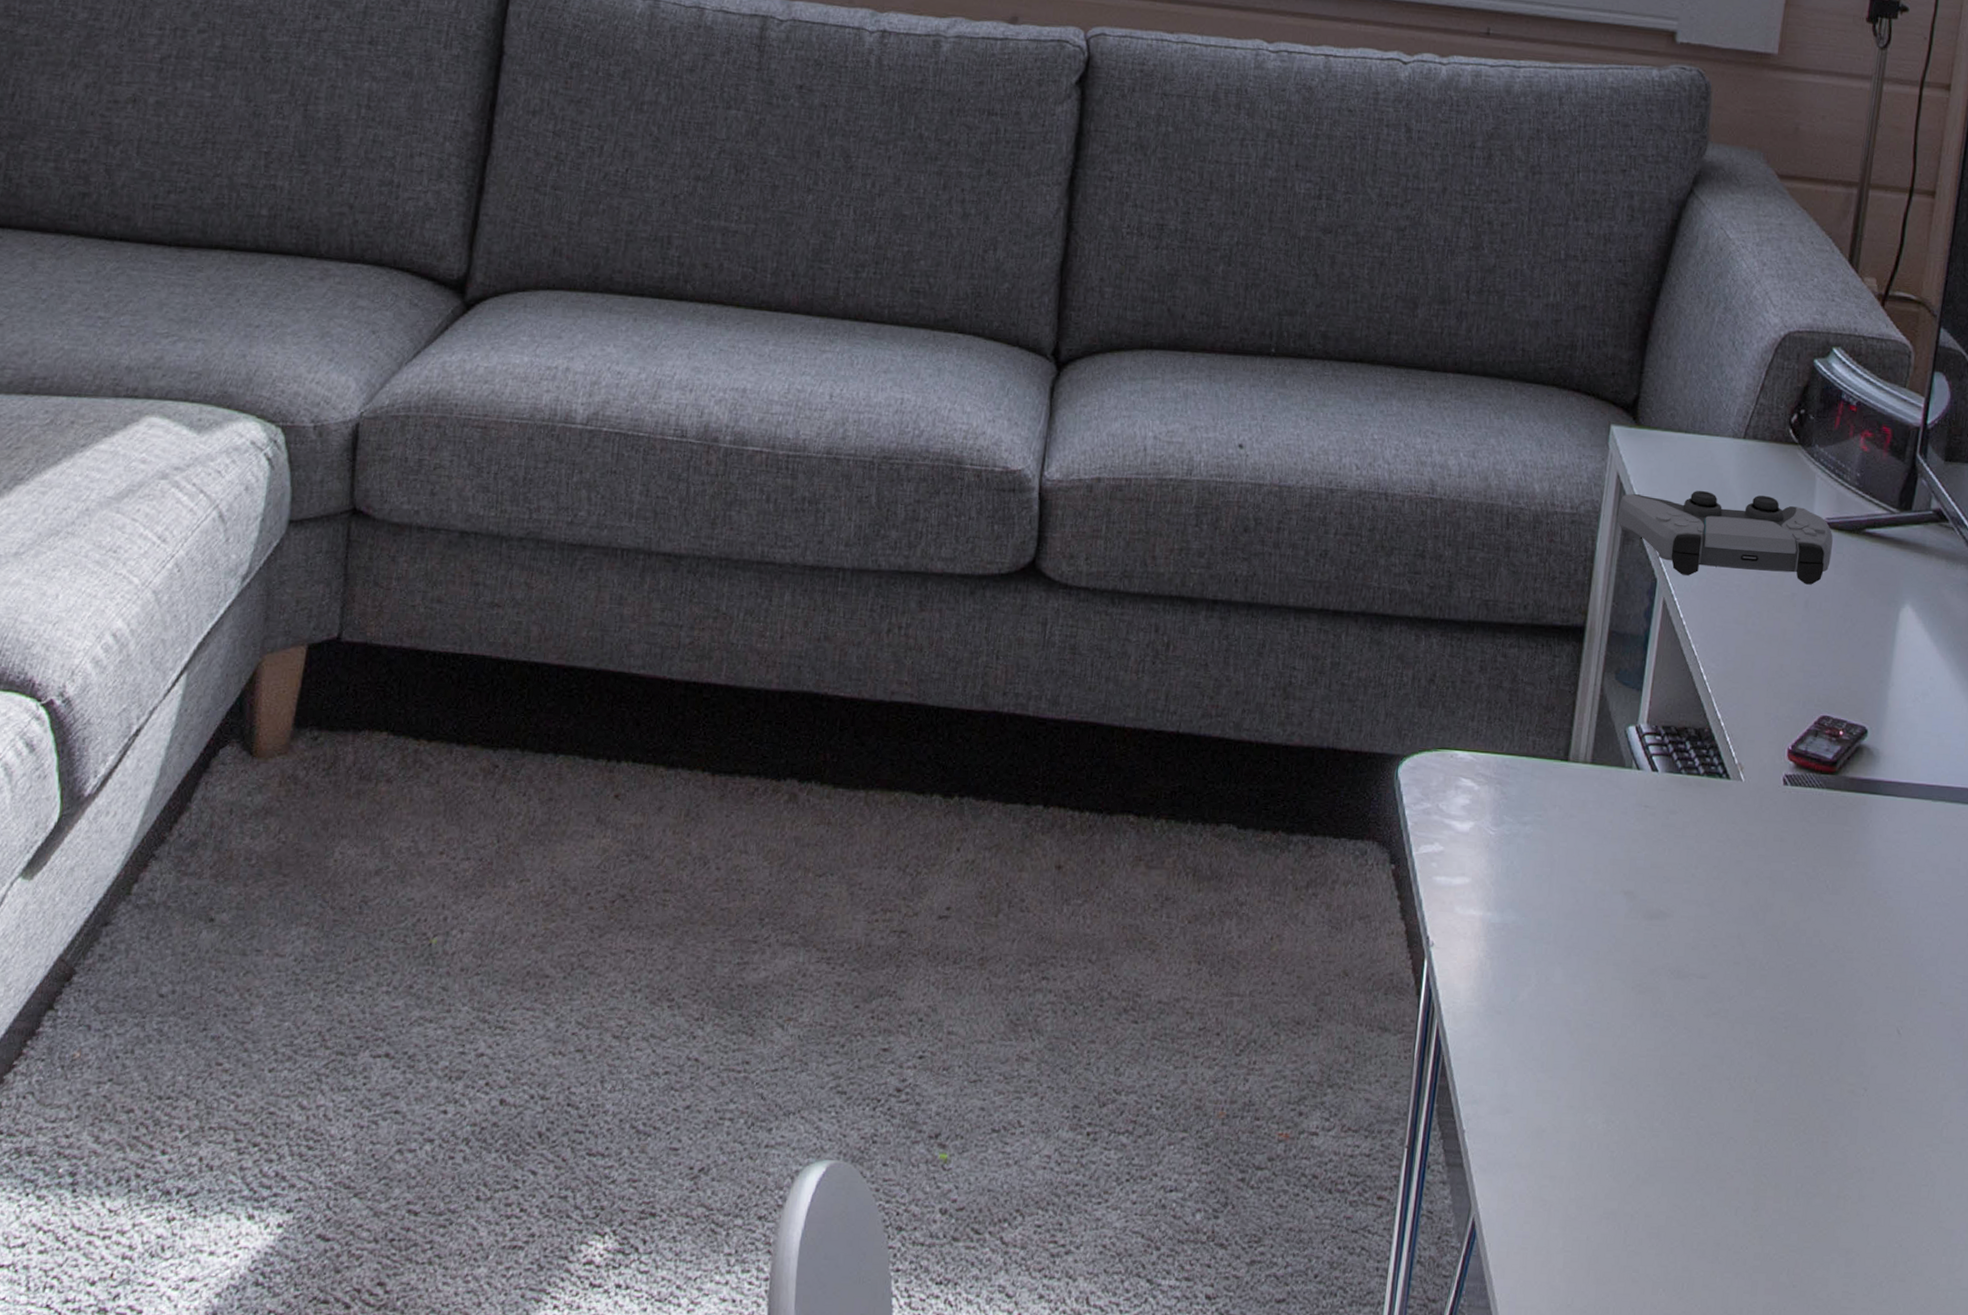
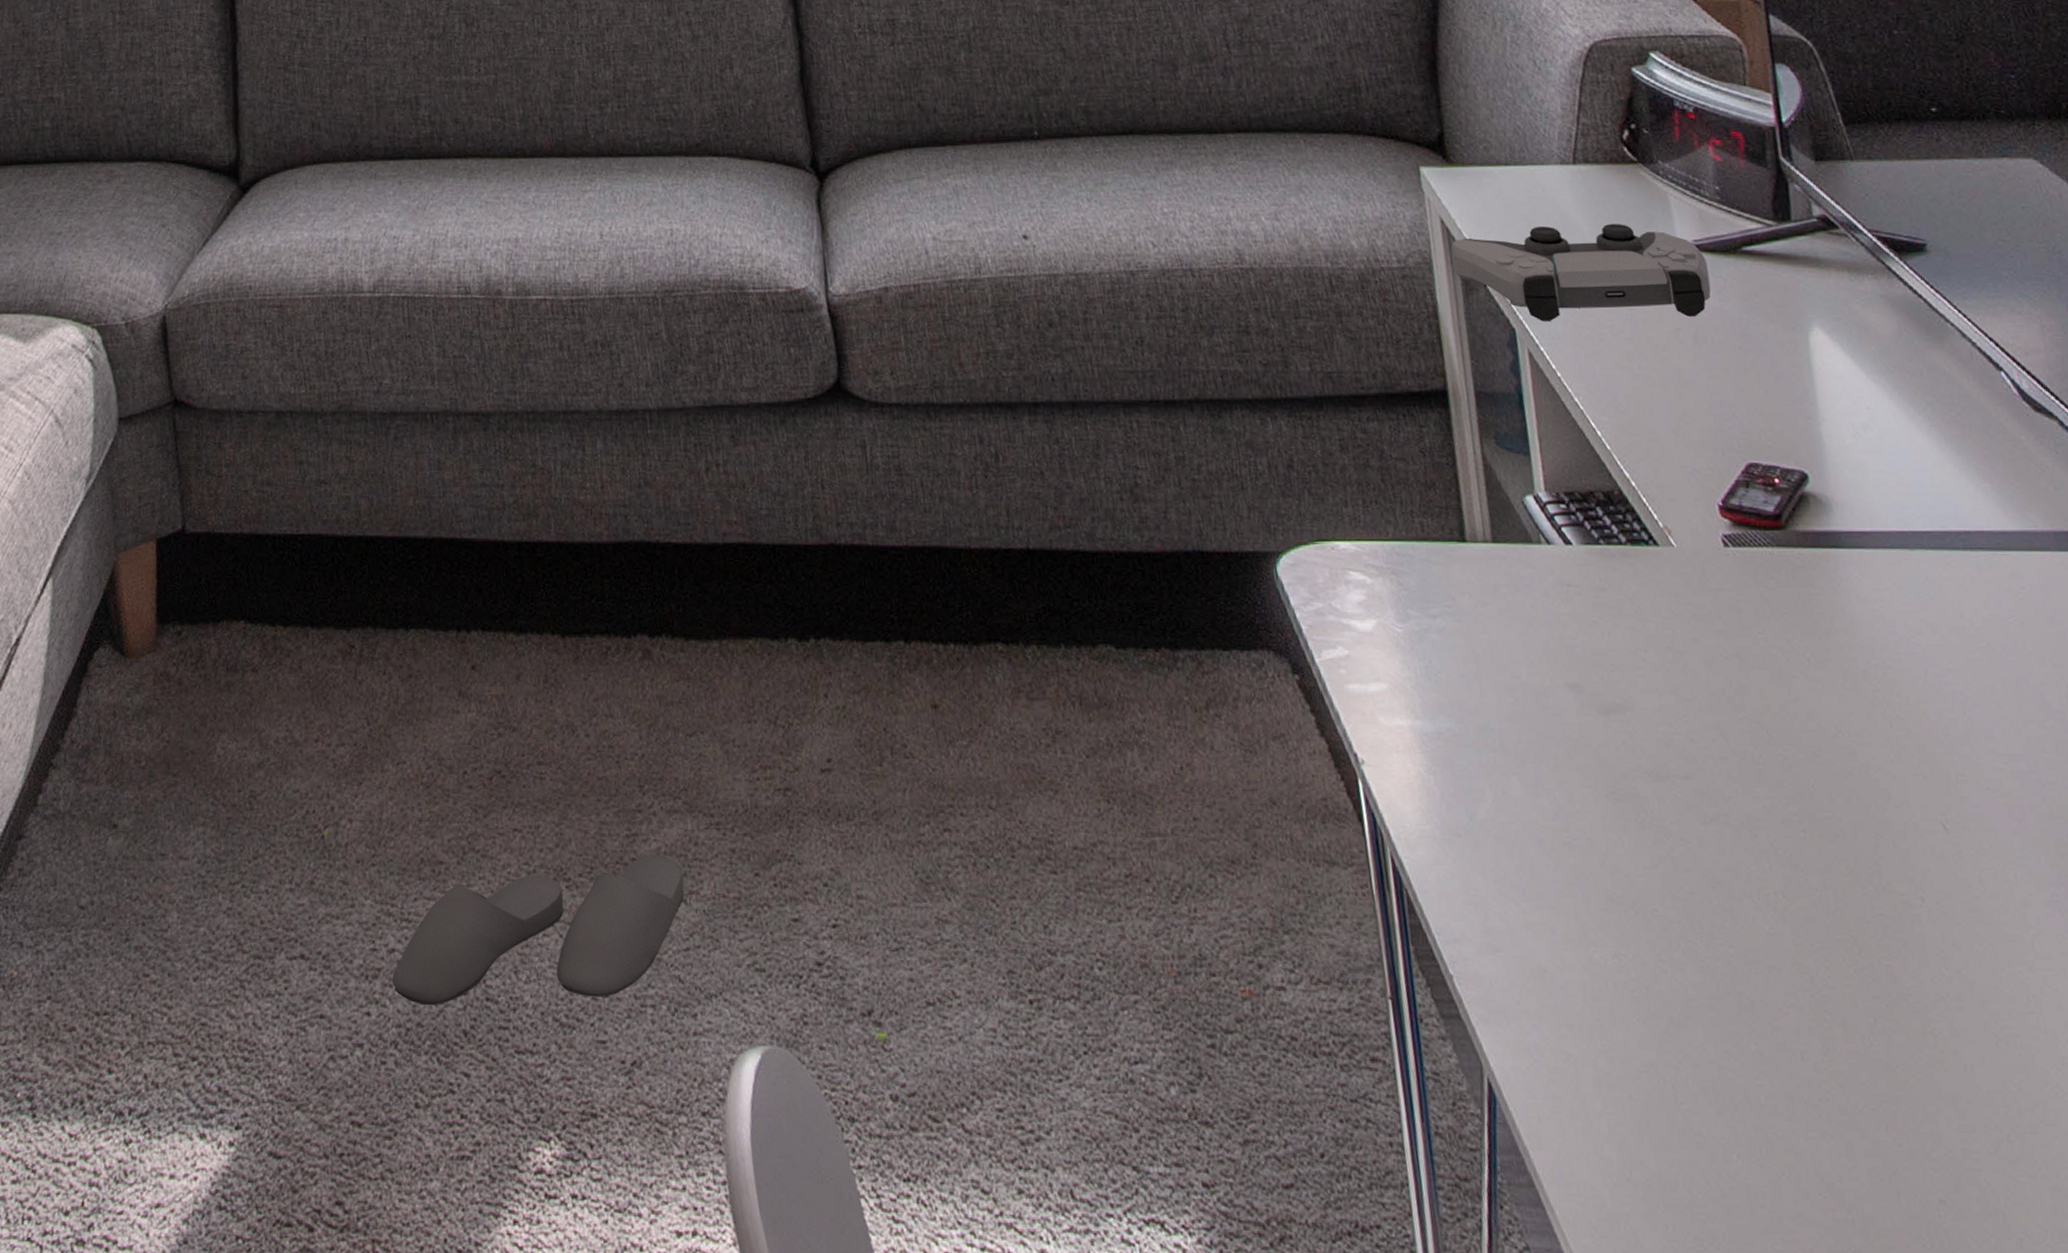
slippers: none [476,983,785,1109] -> present [392,855,685,1006]

